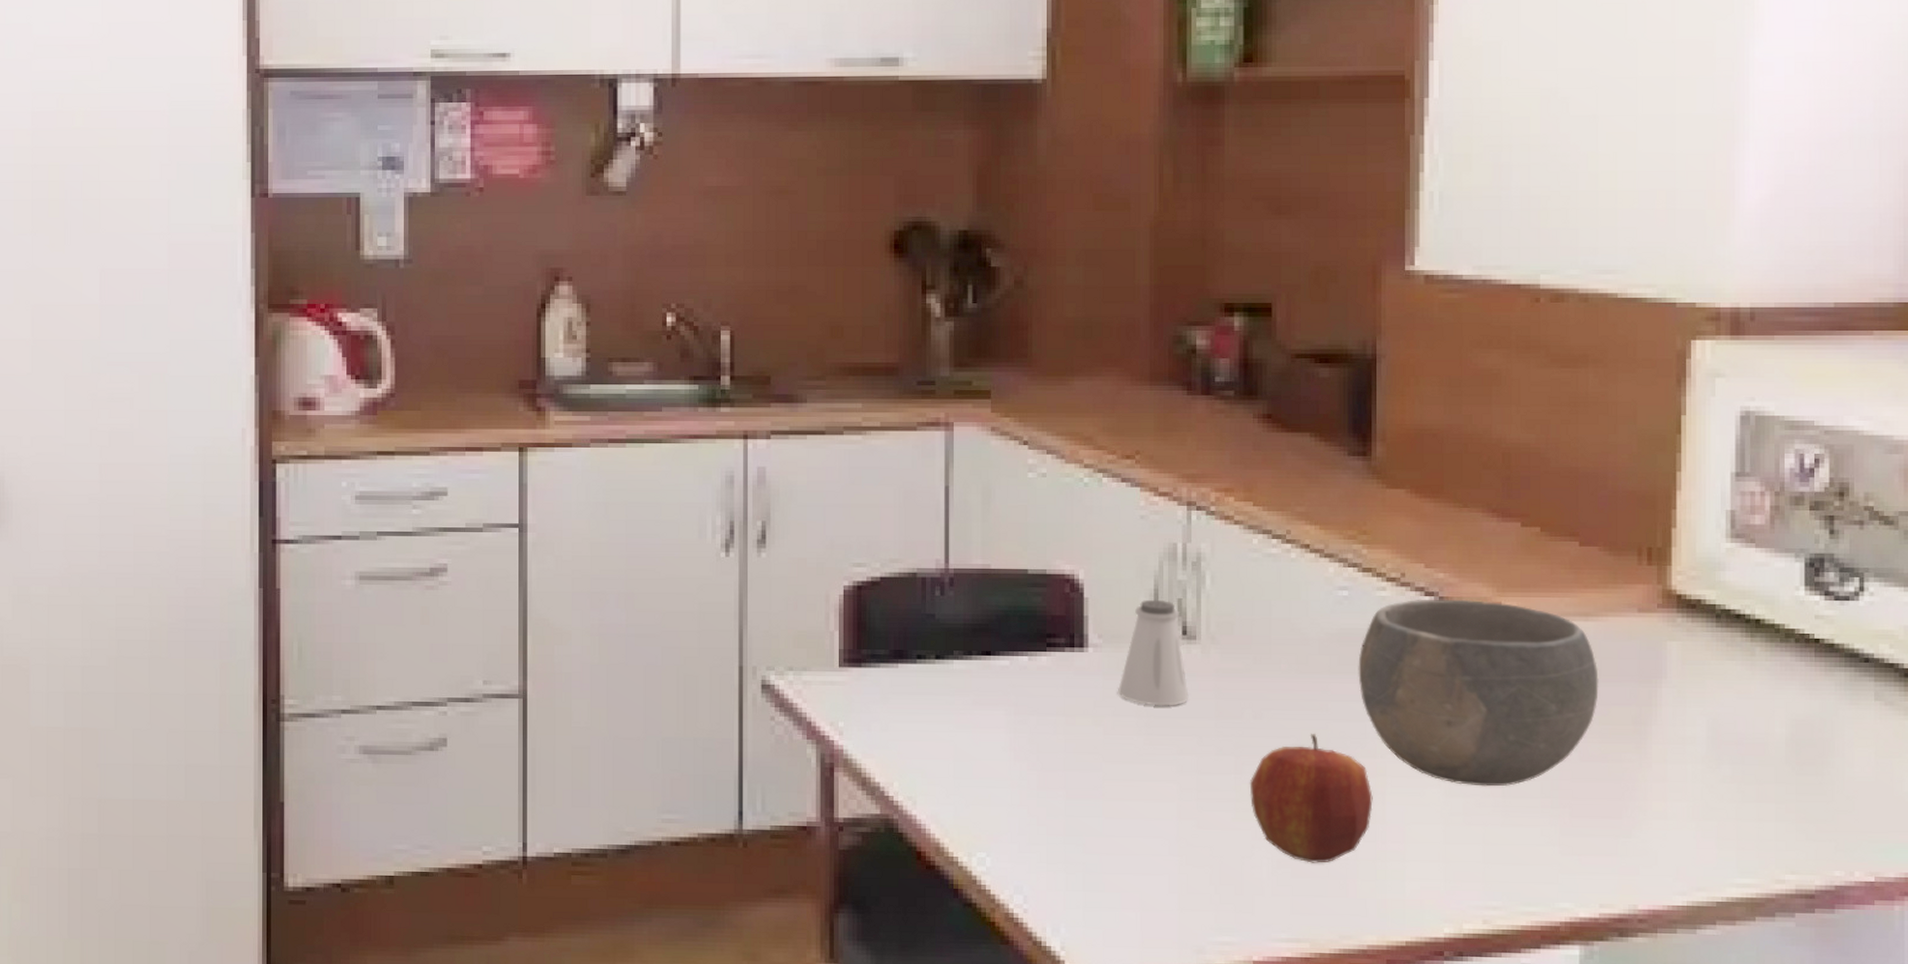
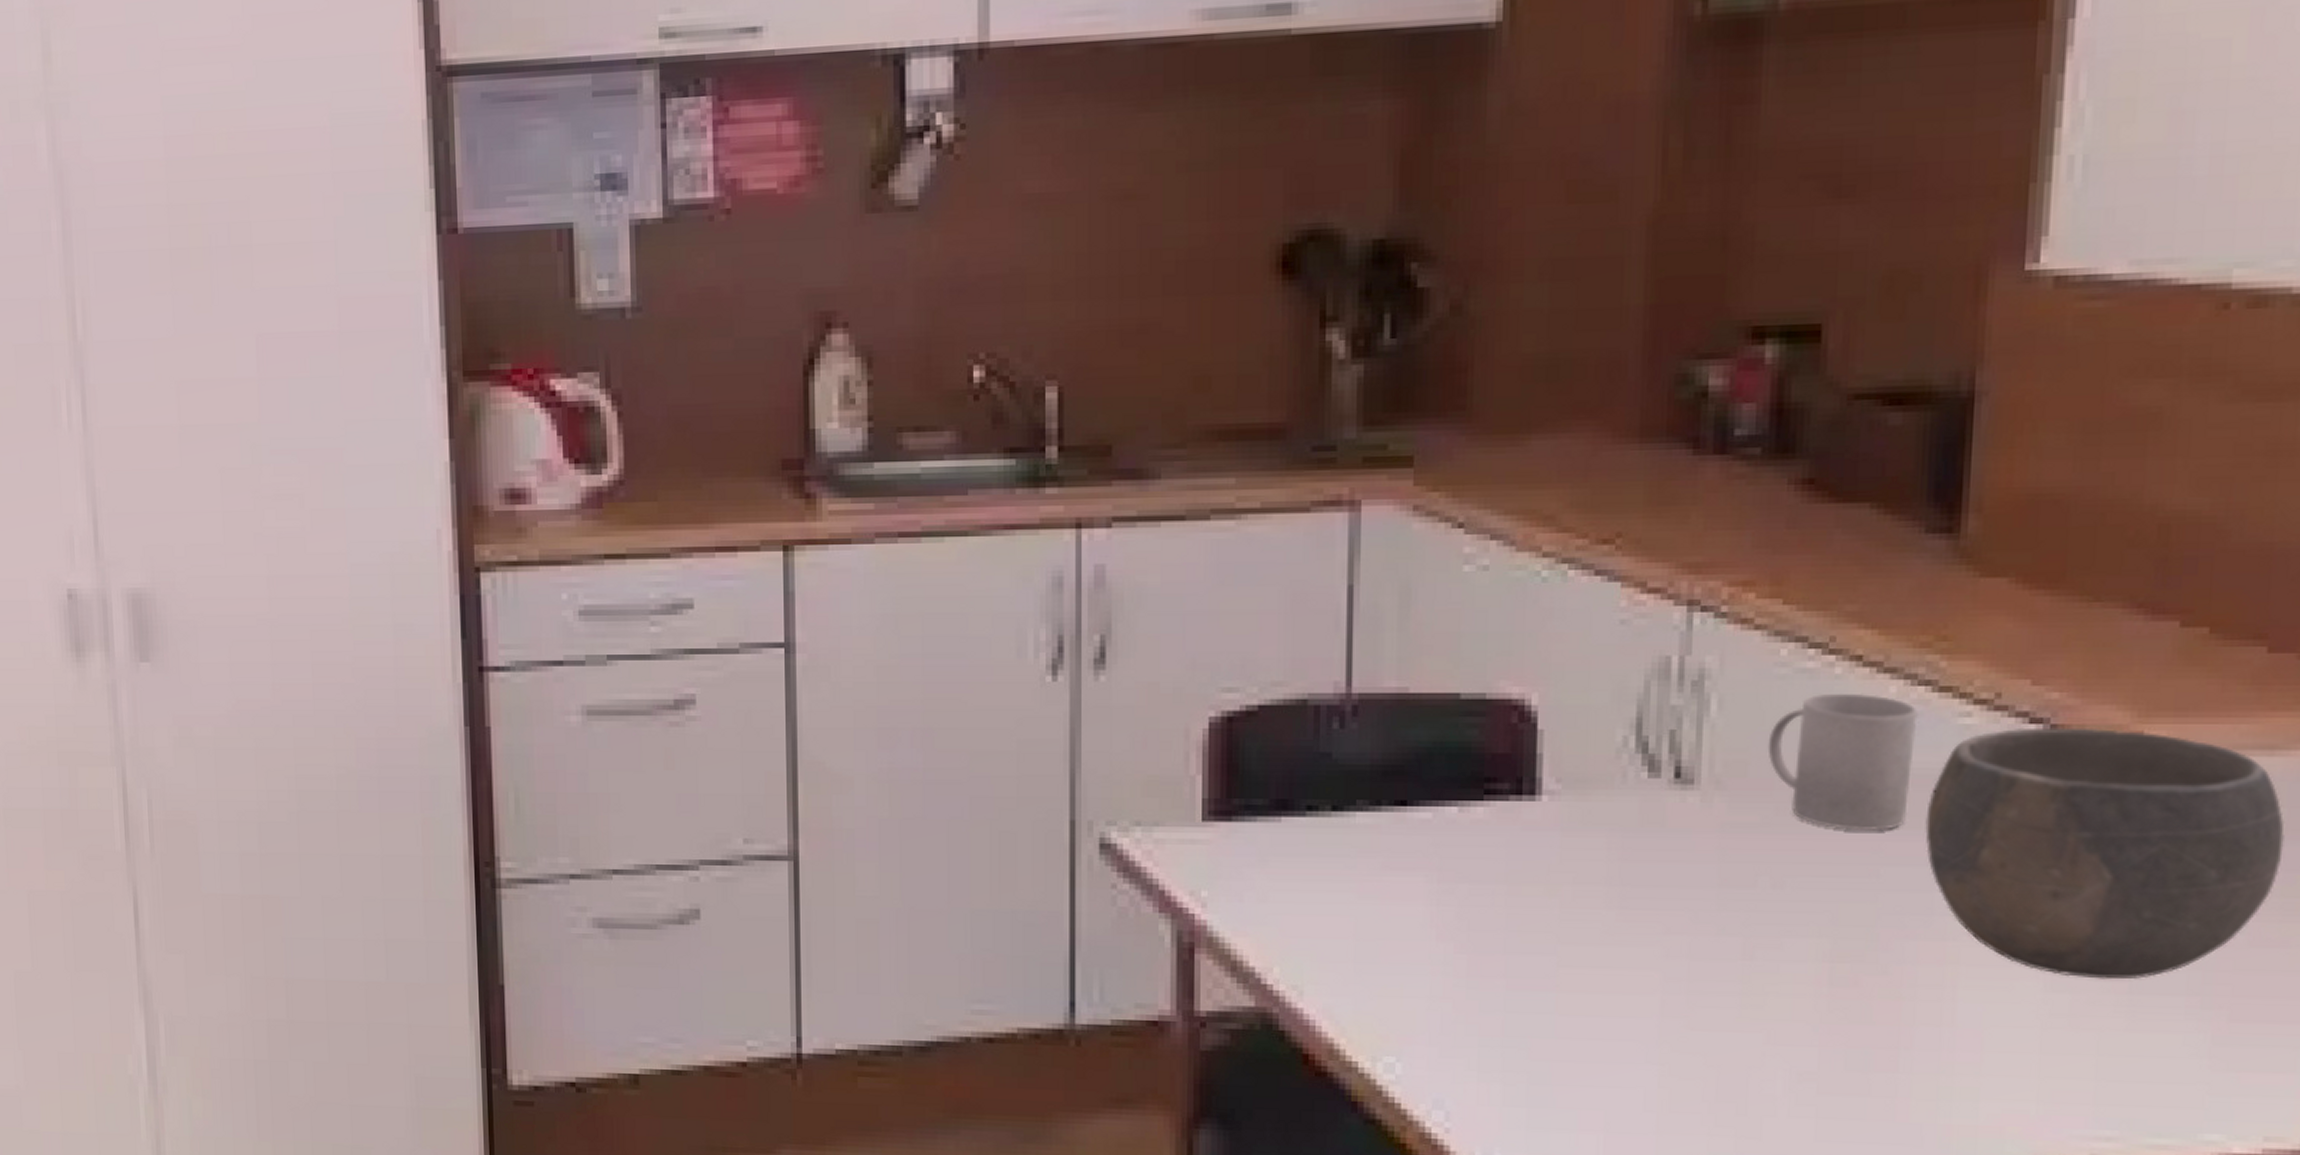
saltshaker: present [1118,599,1189,706] -> none [1582,731,1681,872]
mug: none [1247,572,1349,676] -> present [1767,693,1918,832]
apple: present [1249,734,1373,863] -> none [1762,908,1939,1077]

